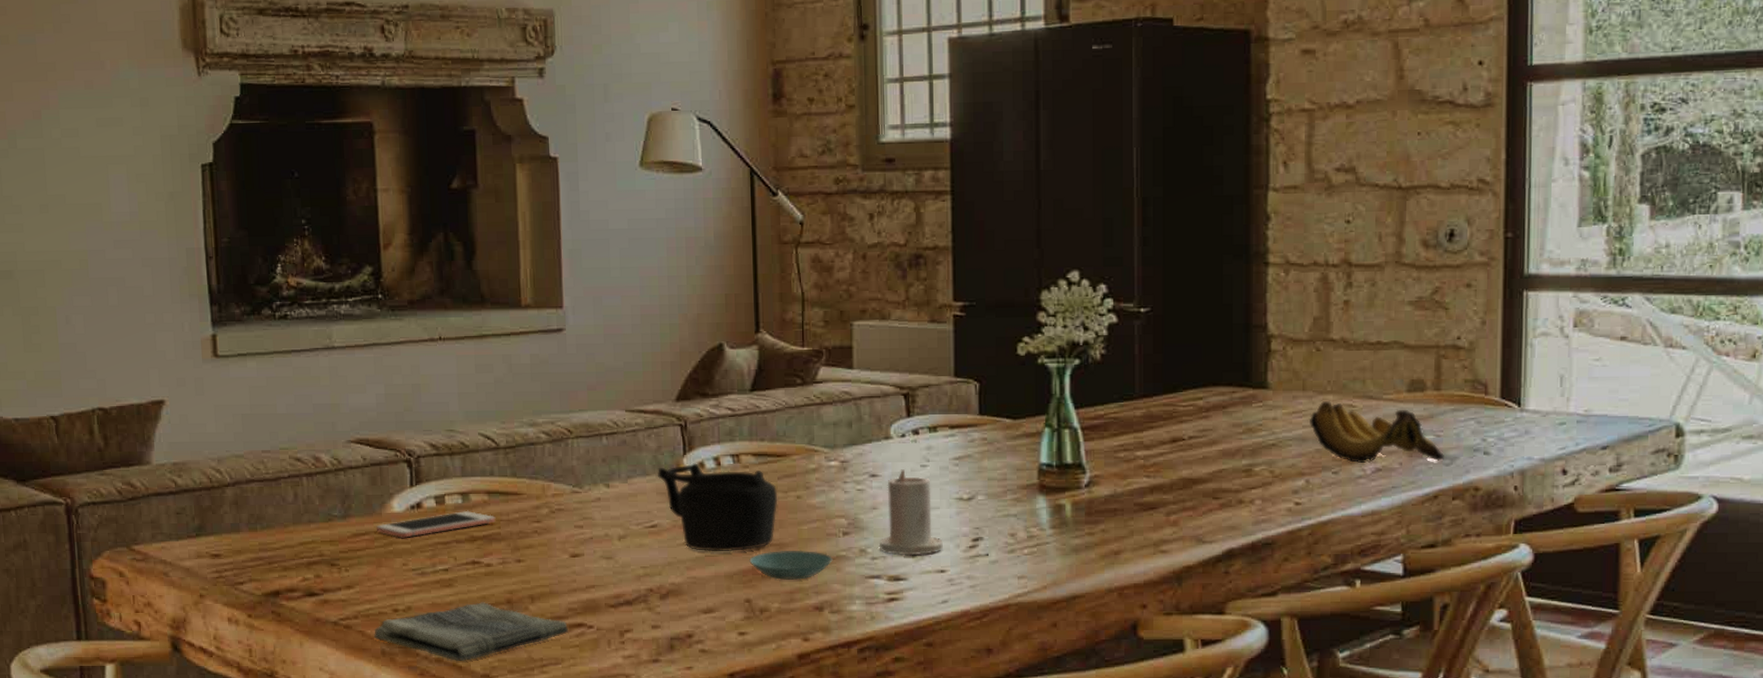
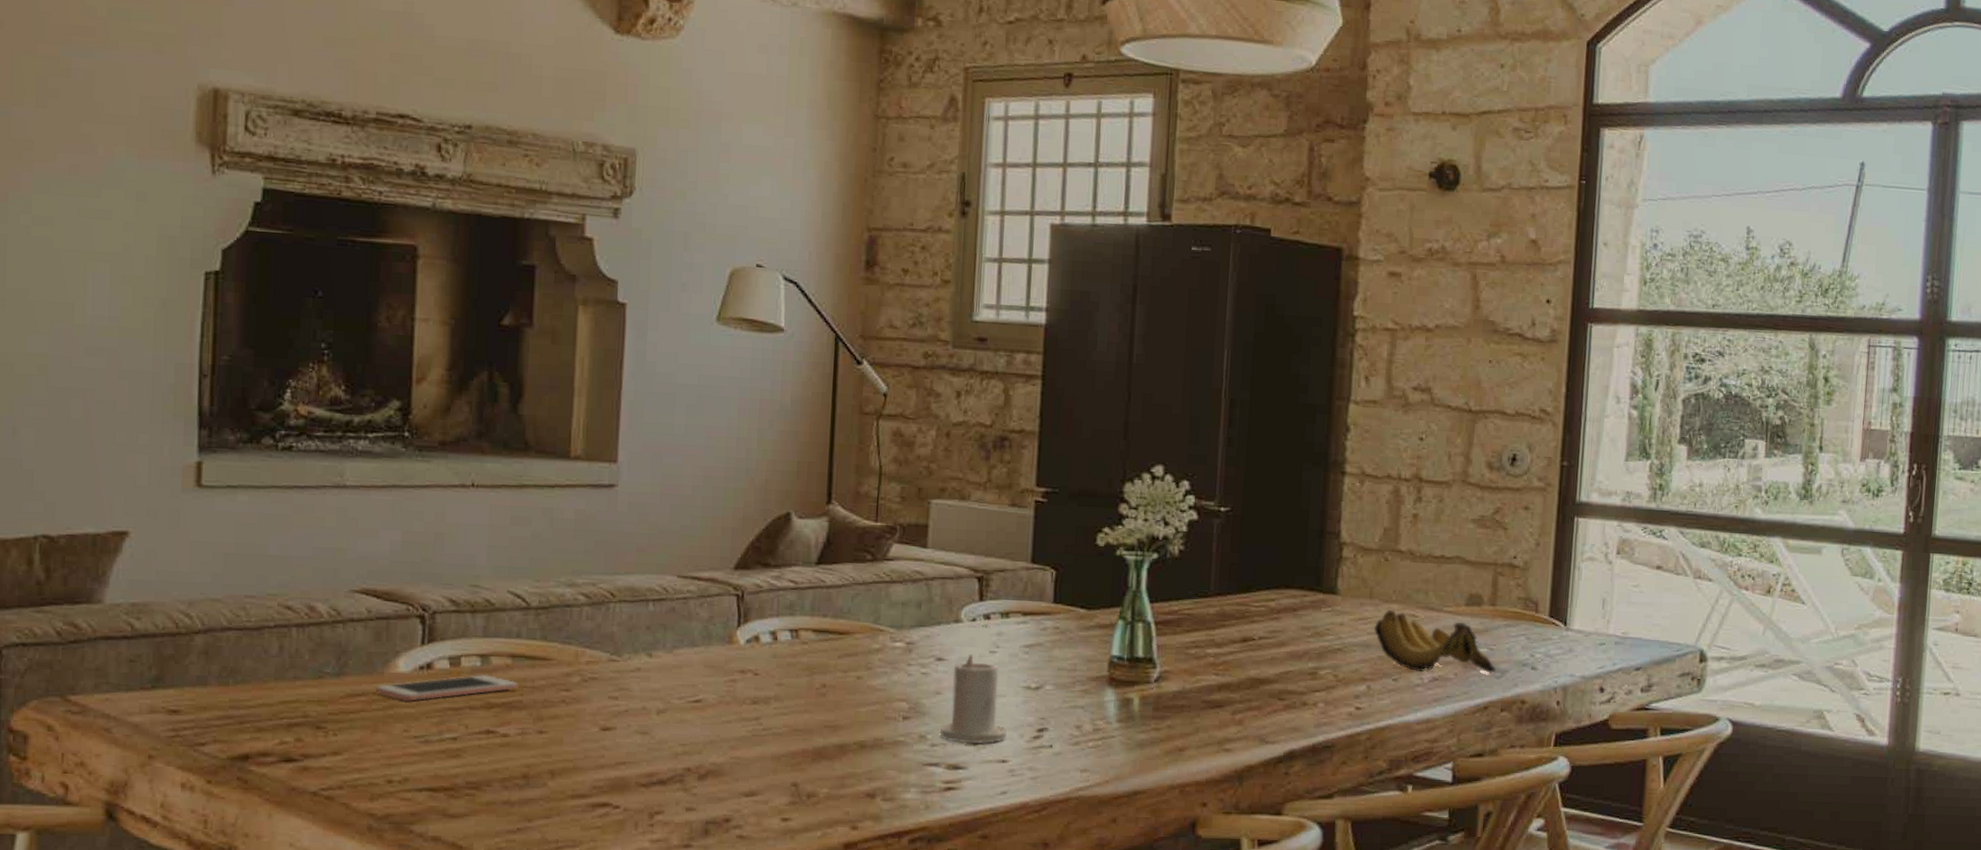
dish towel: present [374,602,569,662] -> none [360,776,592,841]
teapot: present [657,463,778,552] -> none [706,636,837,732]
saucer: present [749,550,833,580] -> none [800,733,890,764]

